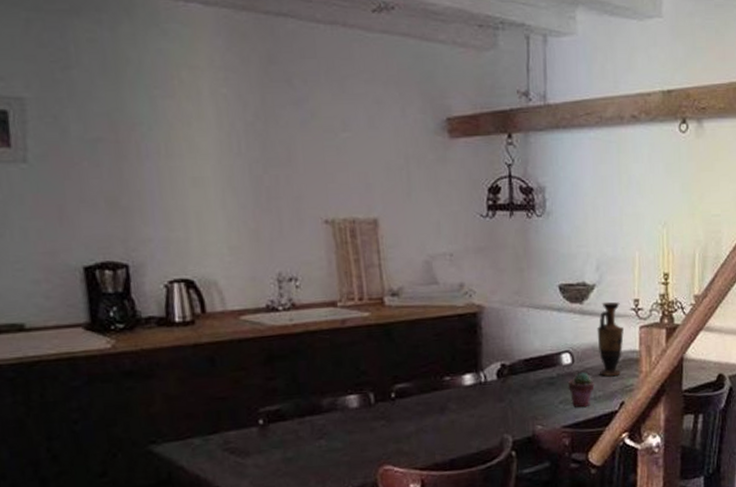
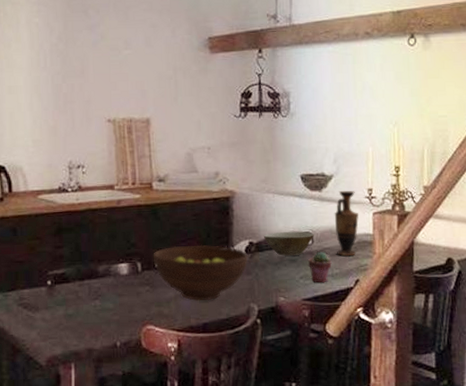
fruit bowl: none [388,369,501,435] -> present [153,244,249,301]
bowl: none [517,349,576,379] -> present [263,231,315,256]

